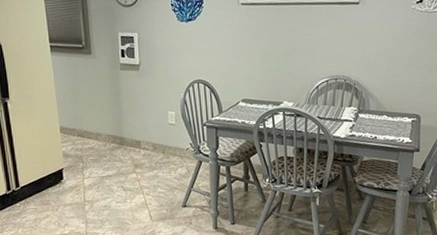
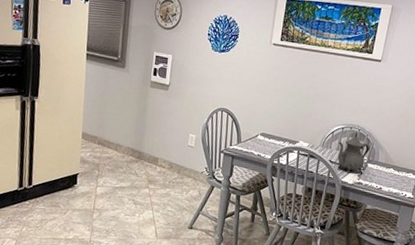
teapot: none [325,82,359,127] -> present [337,131,370,173]

